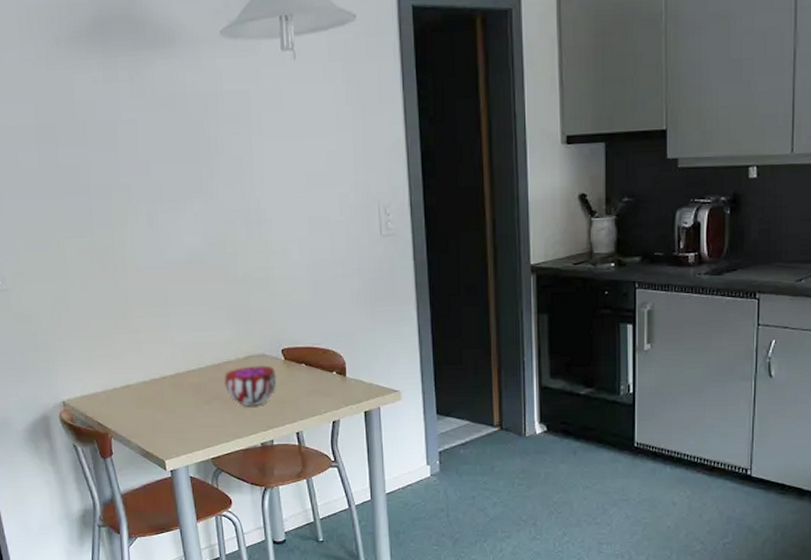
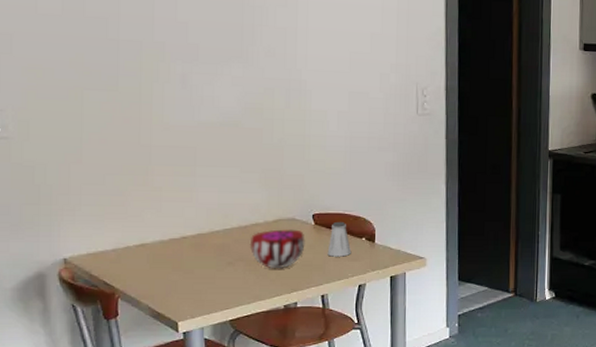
saltshaker: none [299,355,324,393] -> present [327,221,352,257]

